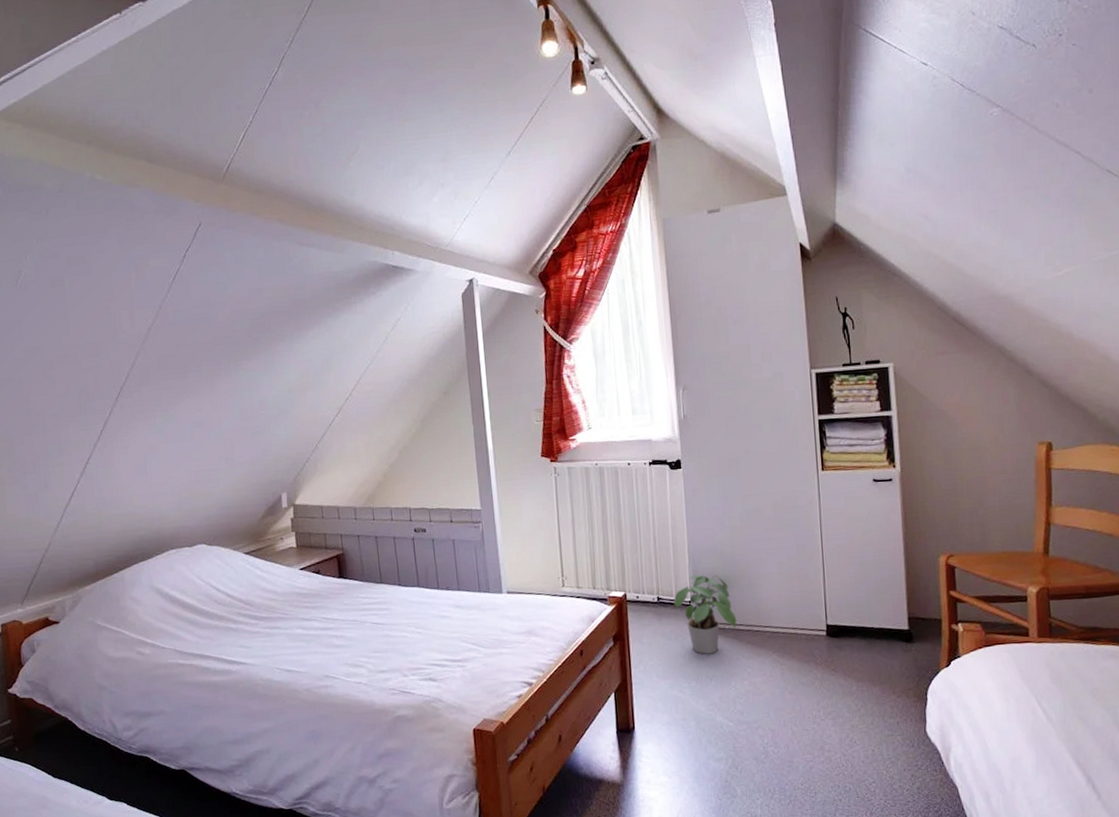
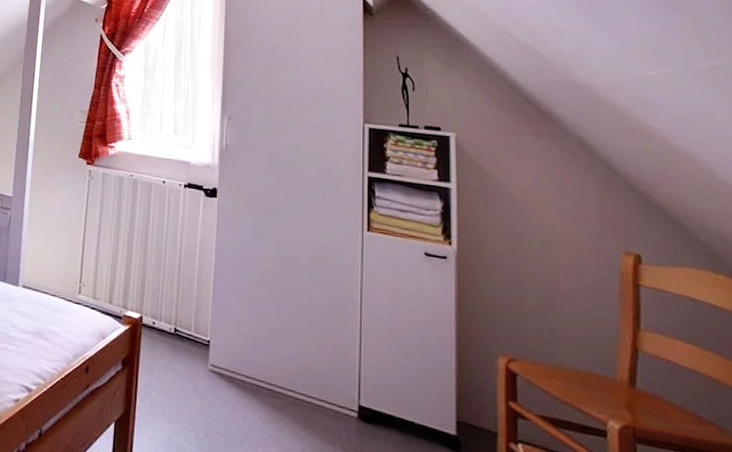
potted plant: present [673,574,737,654] -> none [190,313,258,406]

